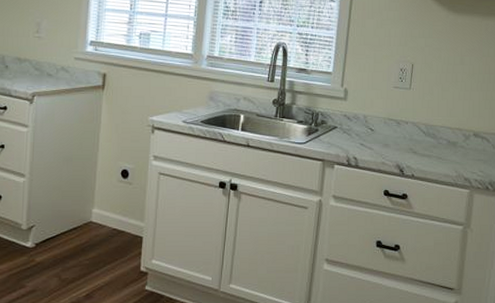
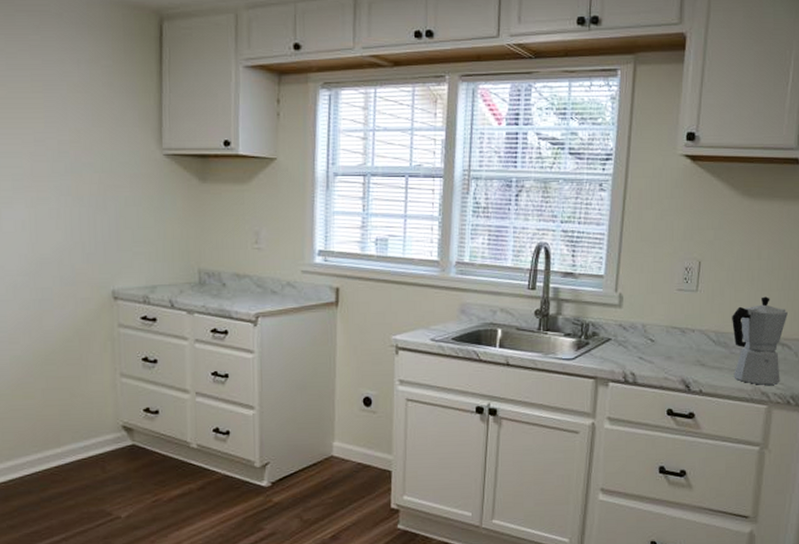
moka pot: none [439,96,486,172] -> present [732,296,788,385]

